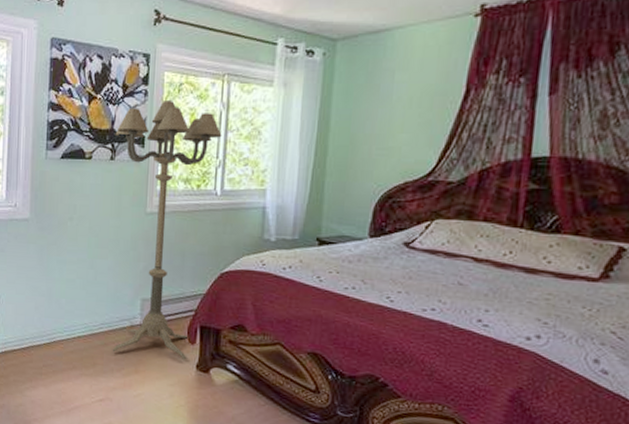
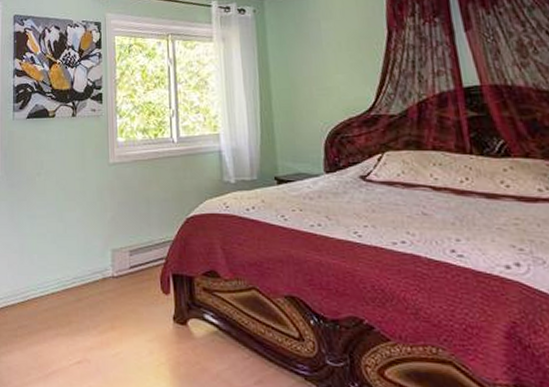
floor lamp: present [112,101,222,360] -> none [75,60,172,312]

